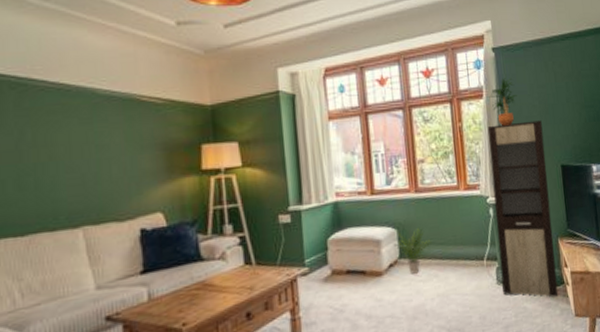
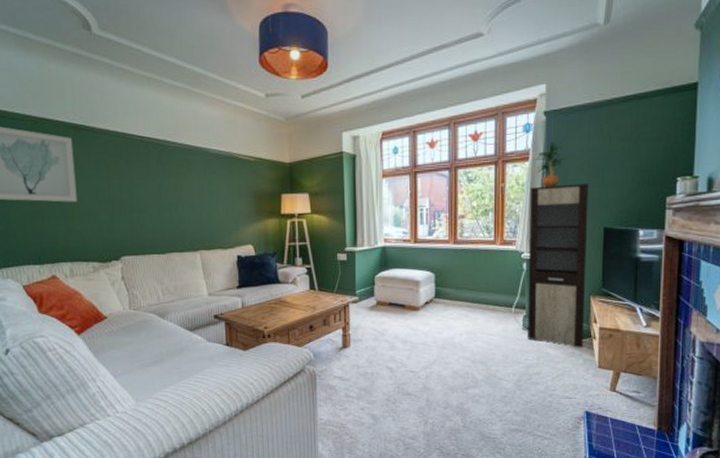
potted plant: present [393,227,433,274] -> none [430,273,466,312]

